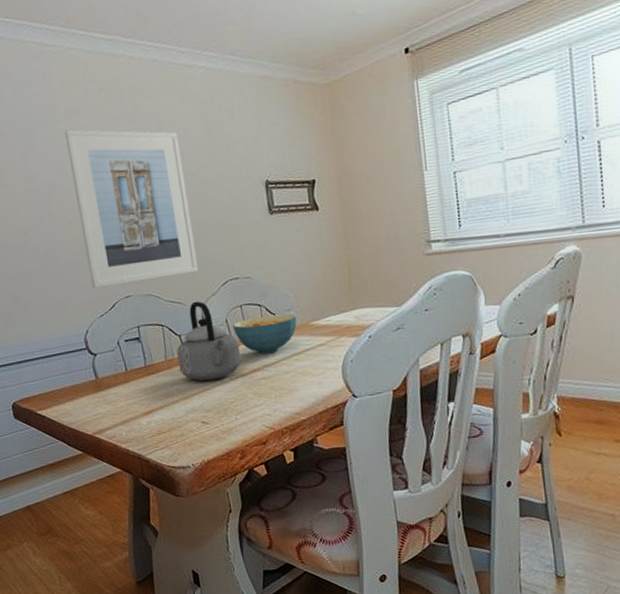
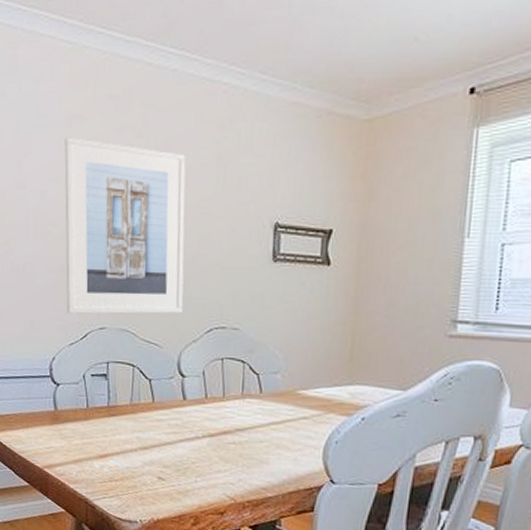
teapot: present [176,301,242,381] -> none [143,345,214,435]
cereal bowl: present [232,314,297,354] -> none [209,374,282,417]

